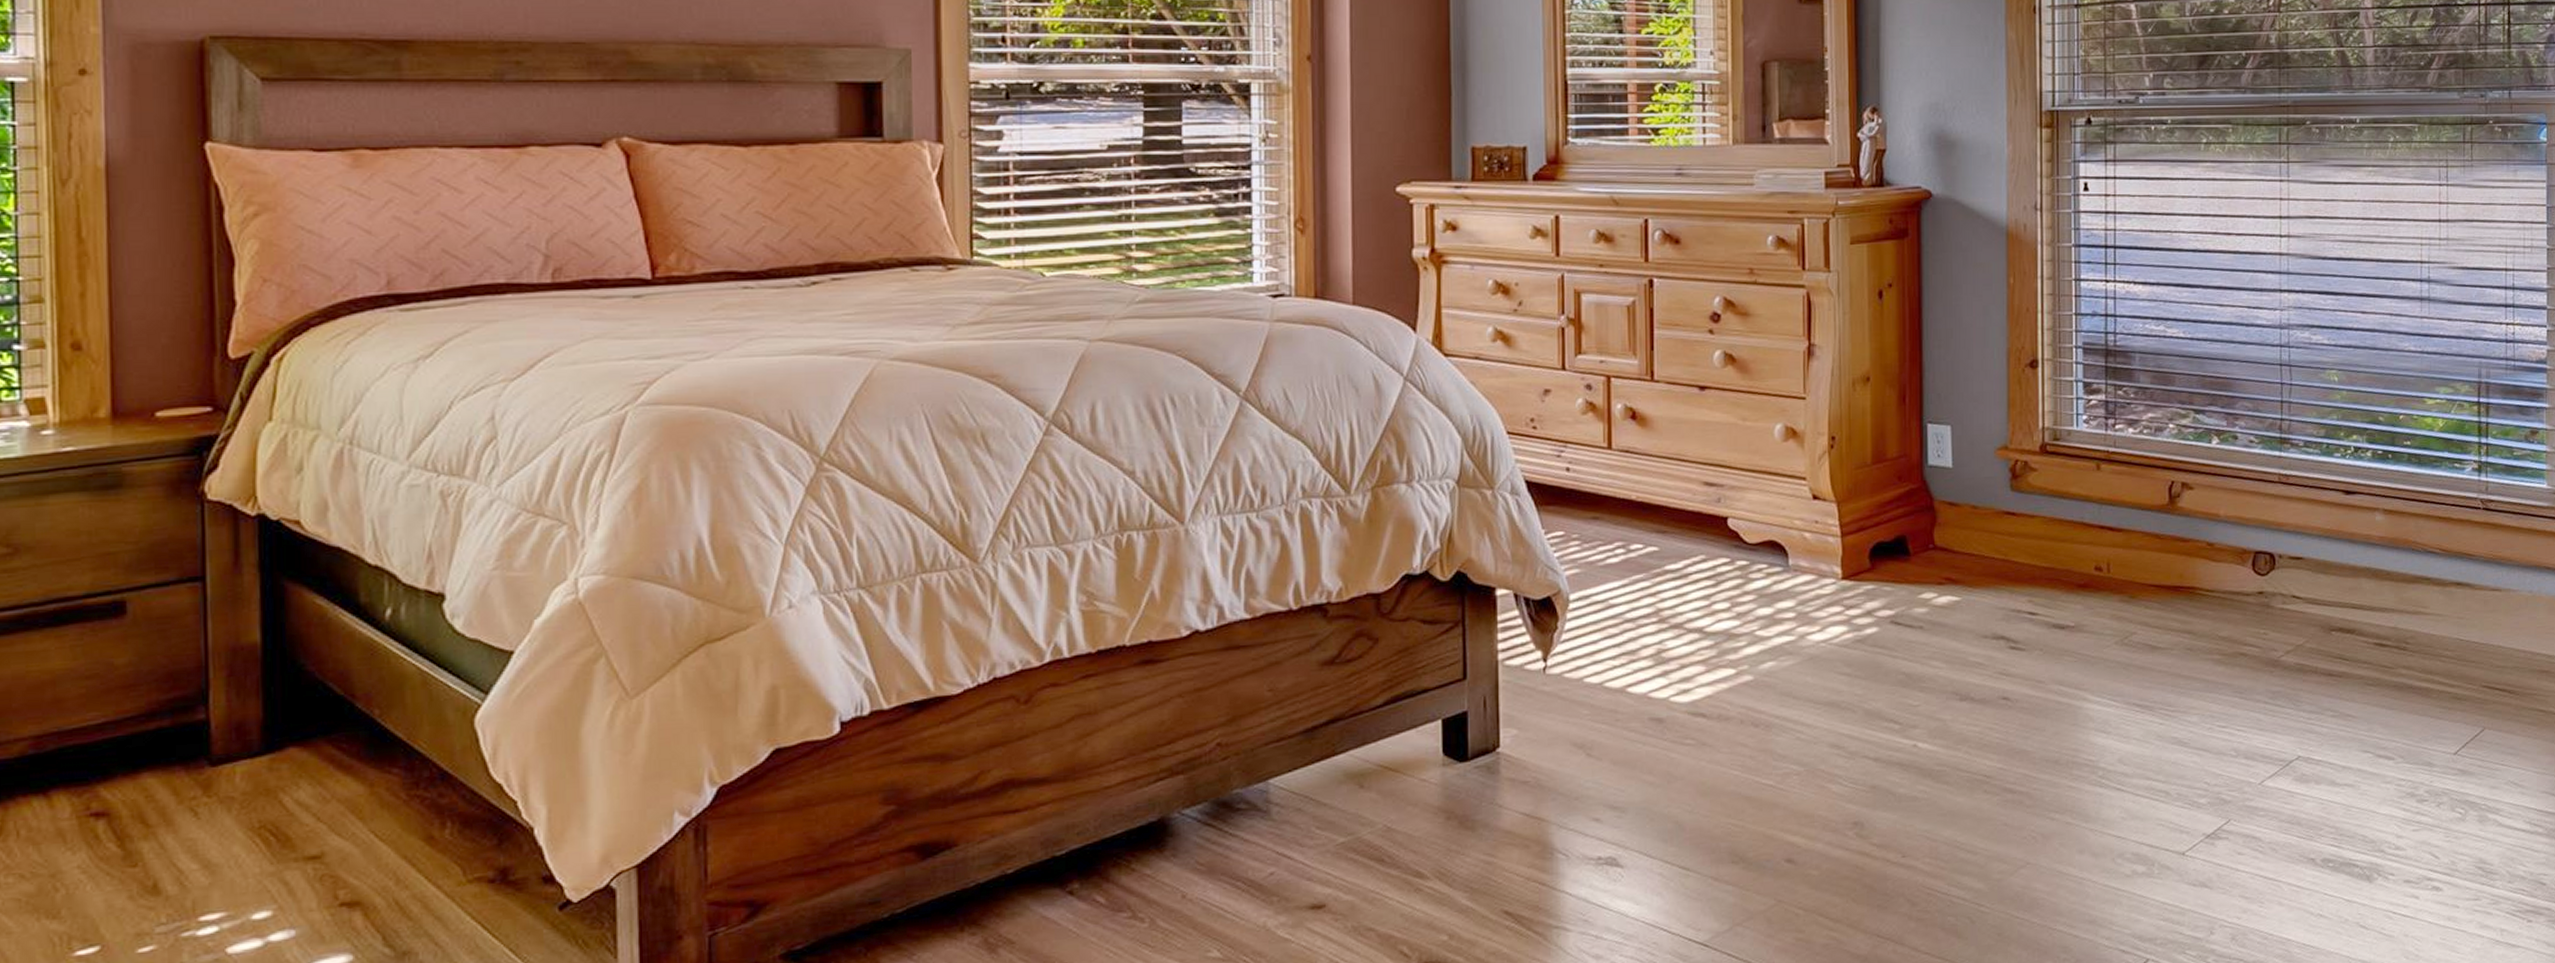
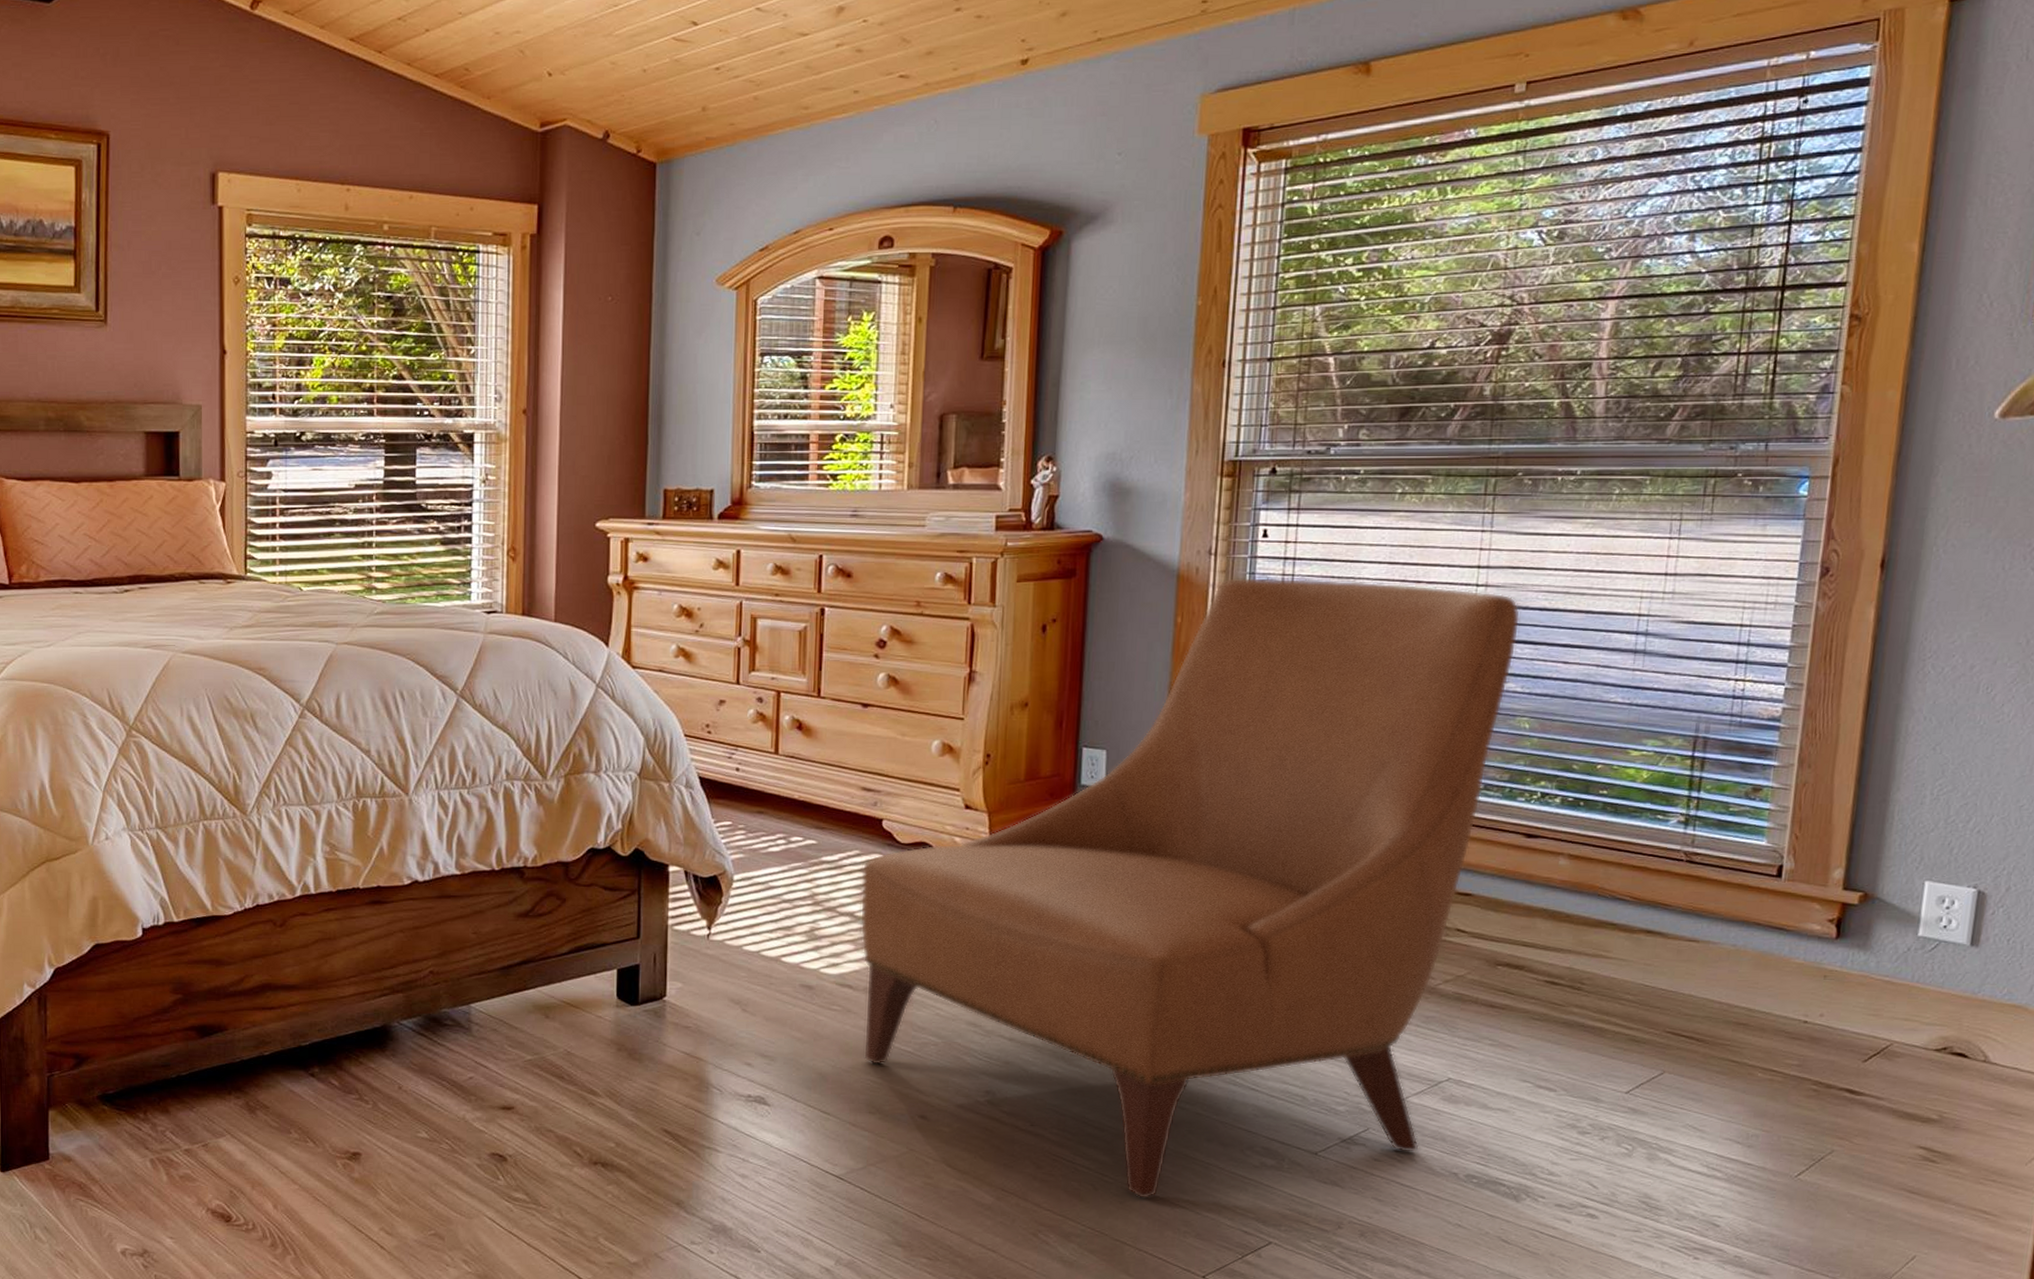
chair: none [1708,232,2321,928] -> present [860,577,1521,1200]

